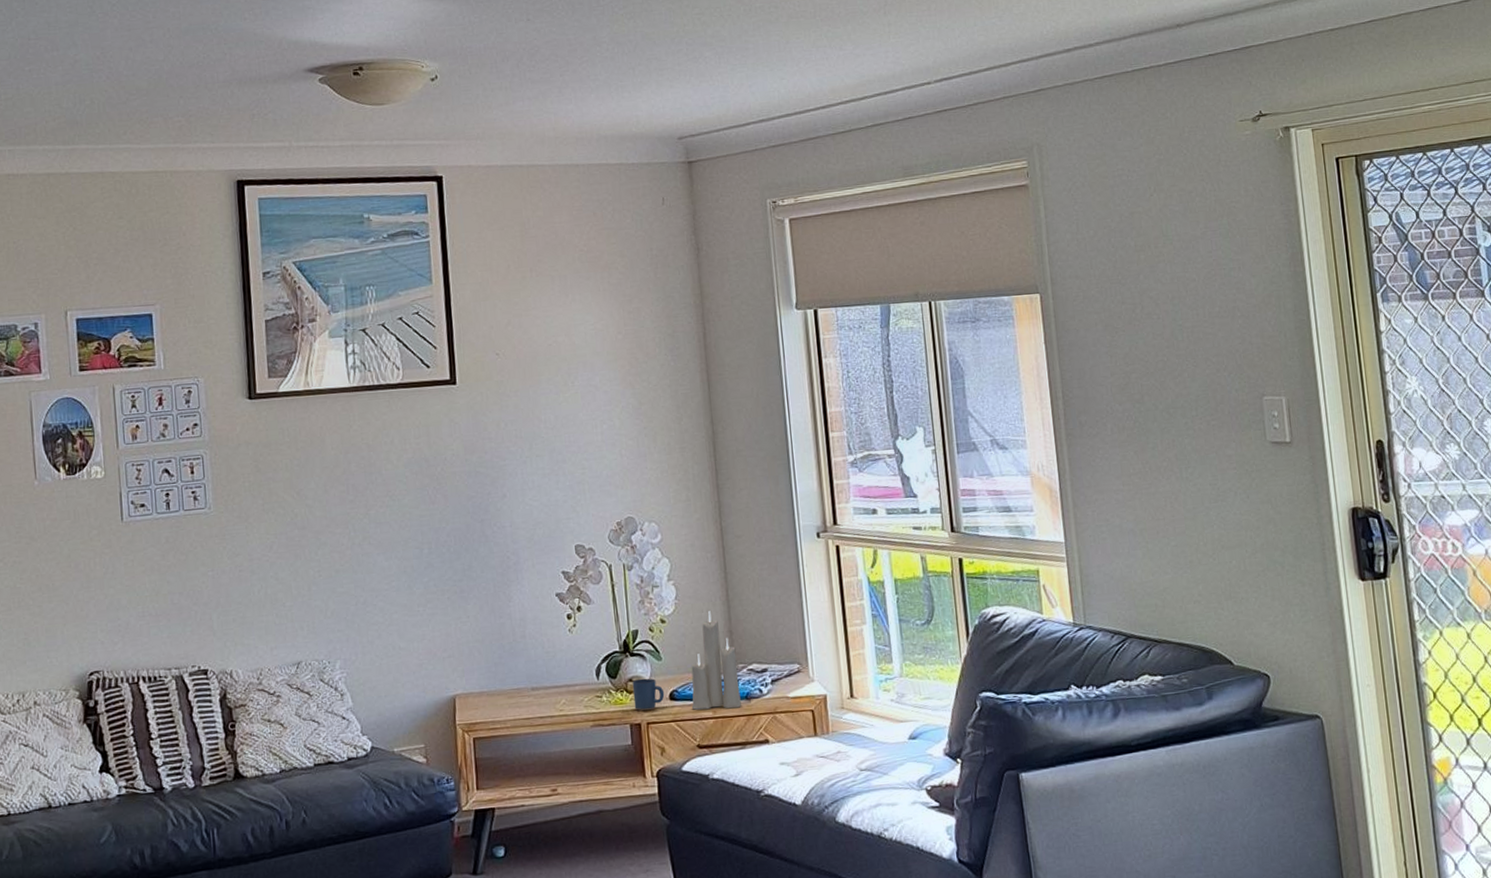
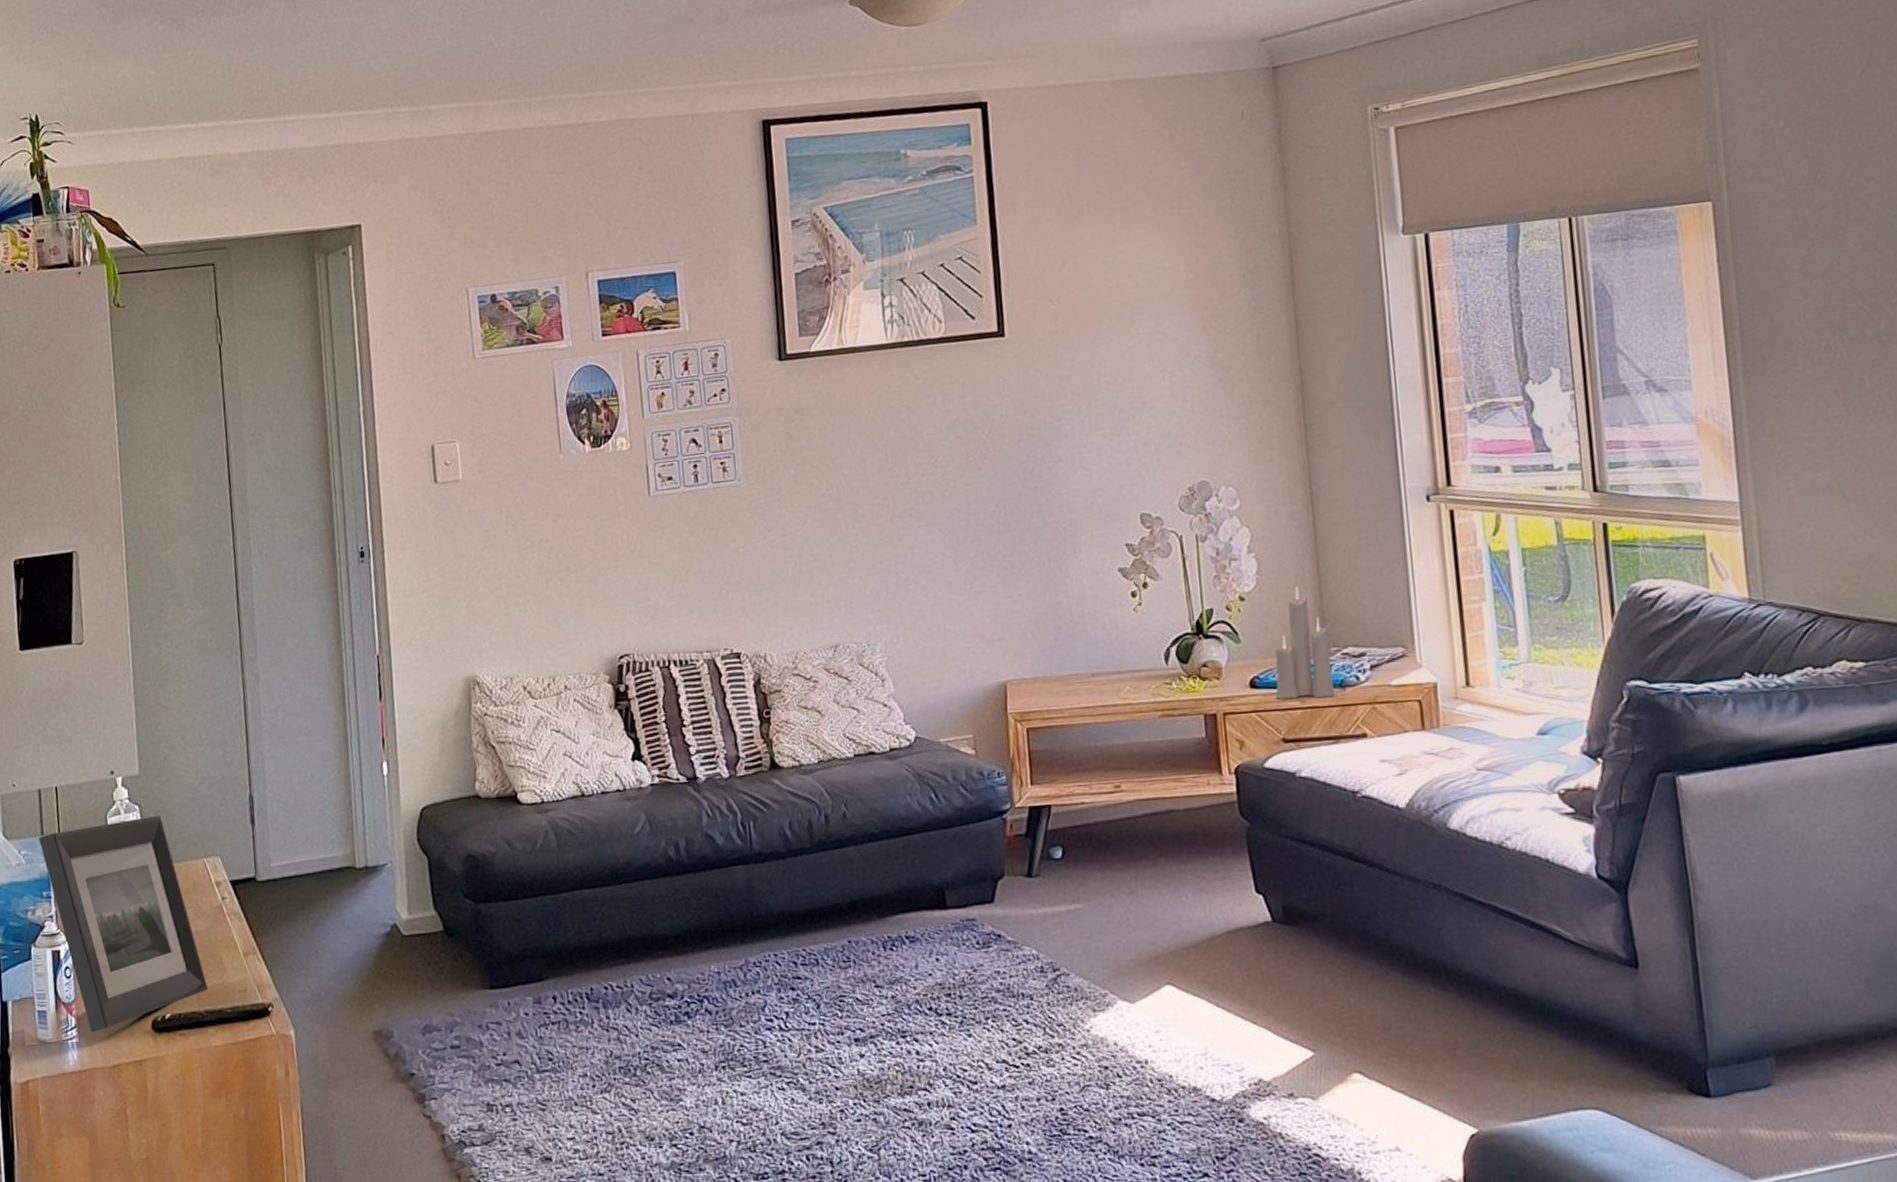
mug: present [632,678,665,711] -> none [1206,663,1244,700]

